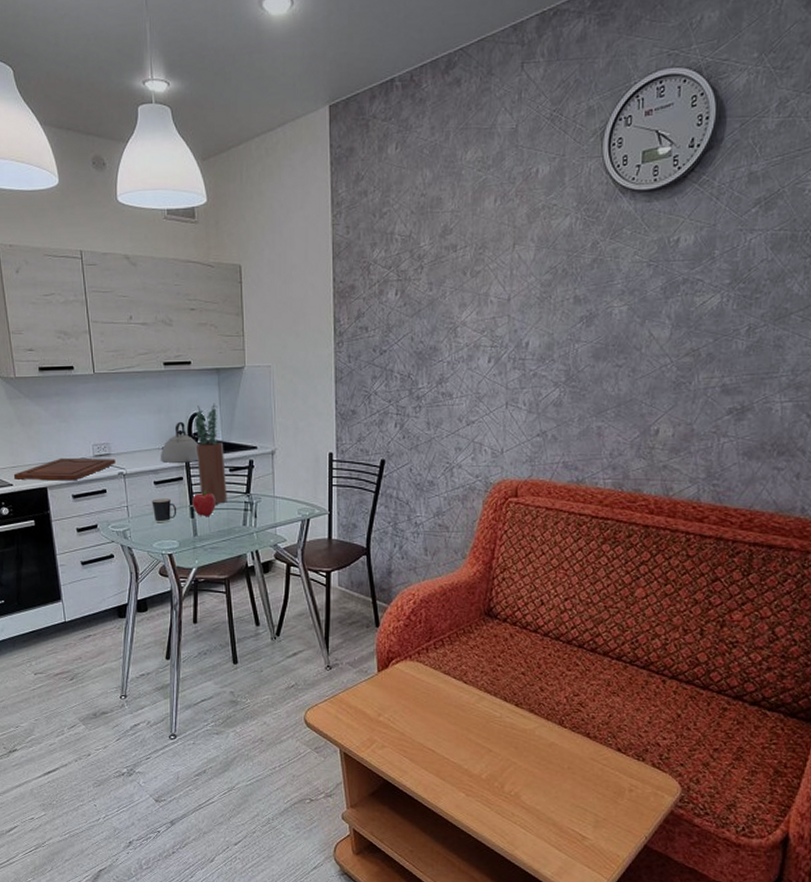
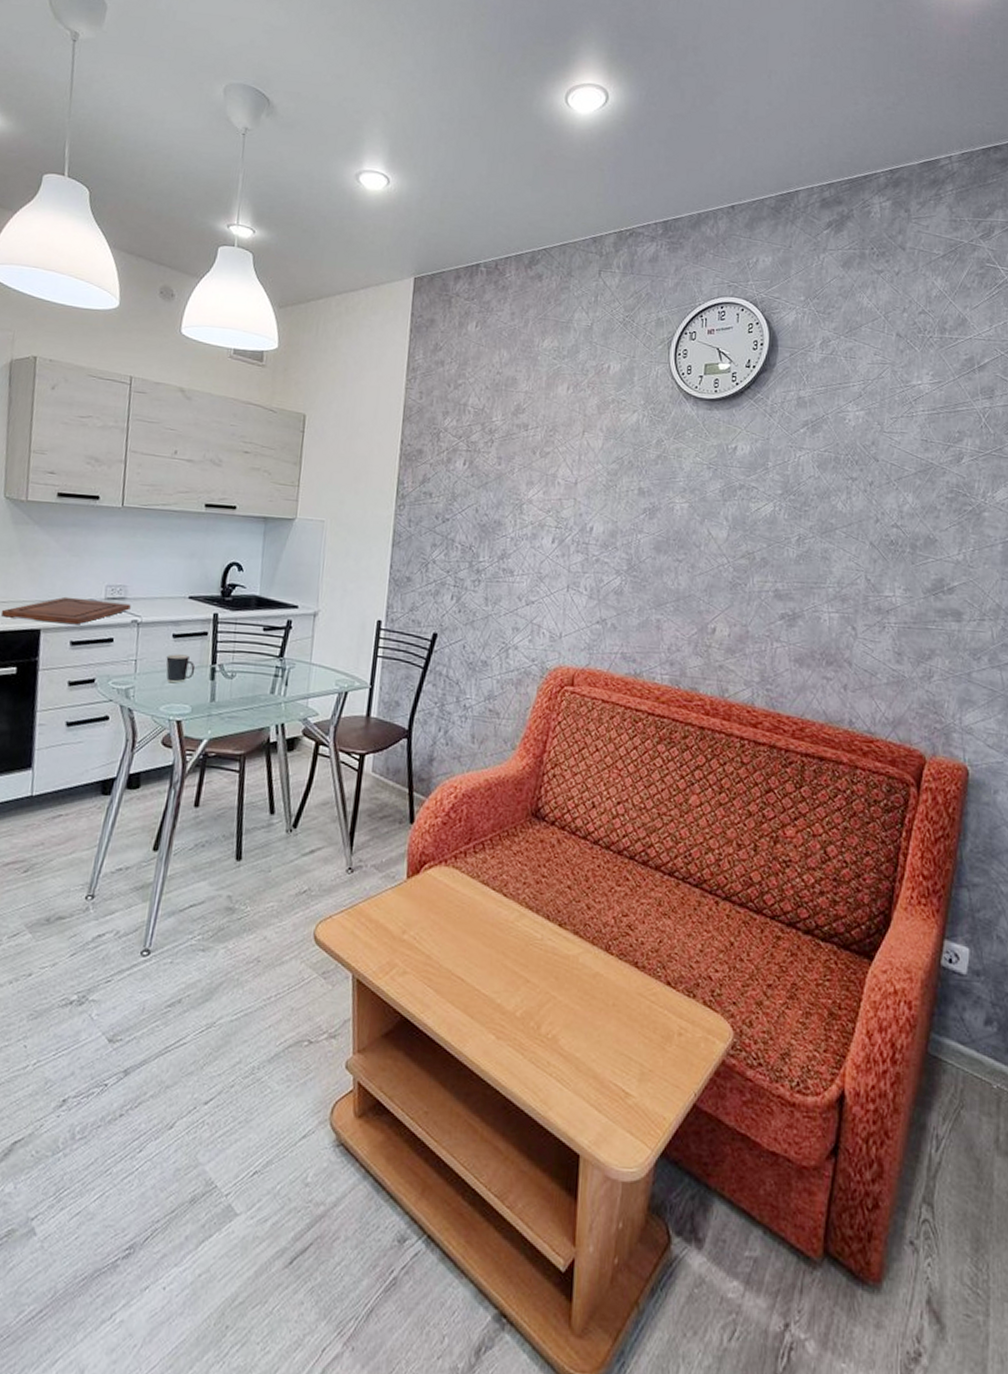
kettle: present [160,421,198,463] -> none [184,569,231,617]
fruit: present [192,491,216,517] -> none [214,650,243,681]
vase: present [195,403,227,504] -> none [225,554,261,667]

